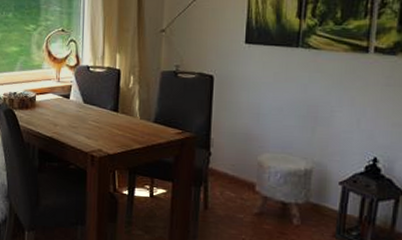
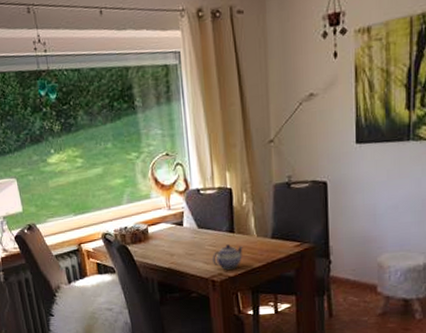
teapot: none [94,122,125,147] -> present [213,244,243,270]

